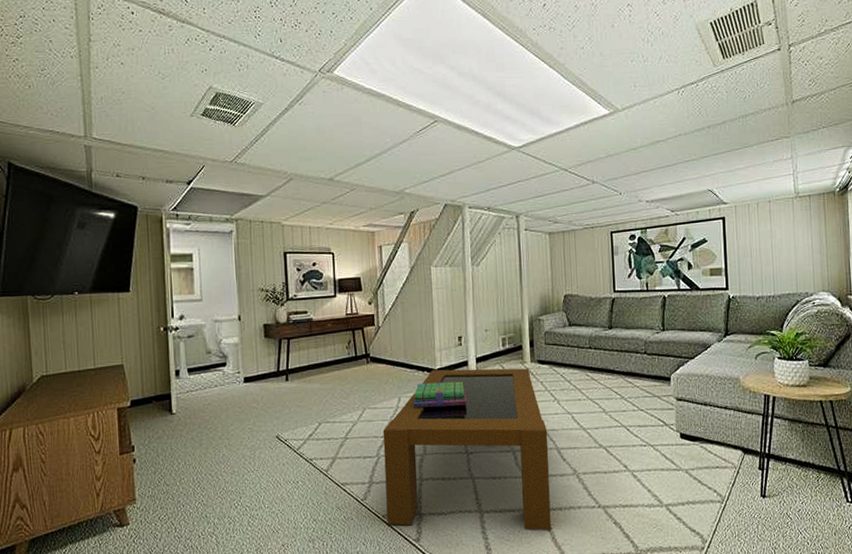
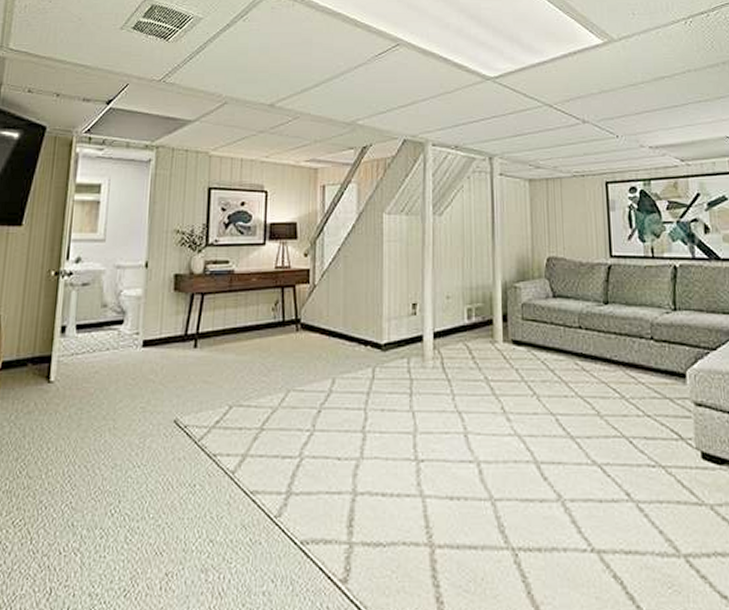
coffee table: present [383,368,552,531] -> none [305,345,527,581]
stack of books: present [413,381,467,409] -> none [351,362,420,395]

